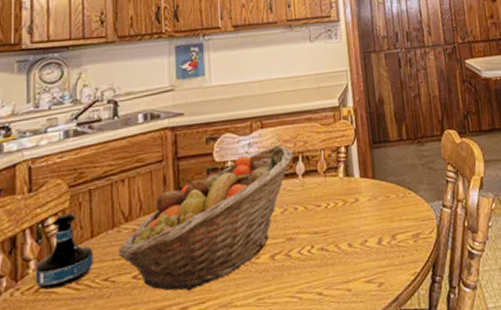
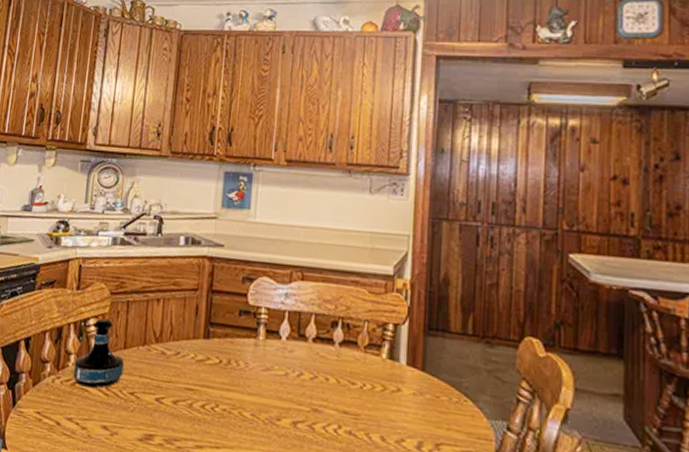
fruit basket: present [118,145,293,292] -> none [145,303,332,432]

